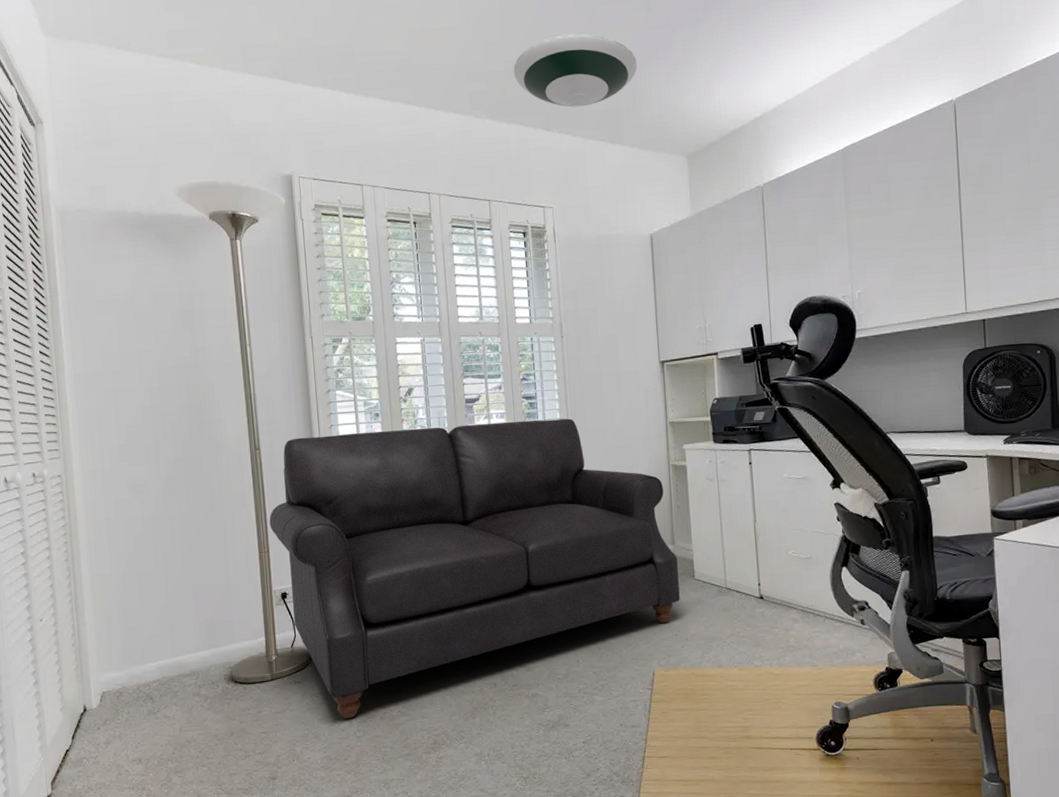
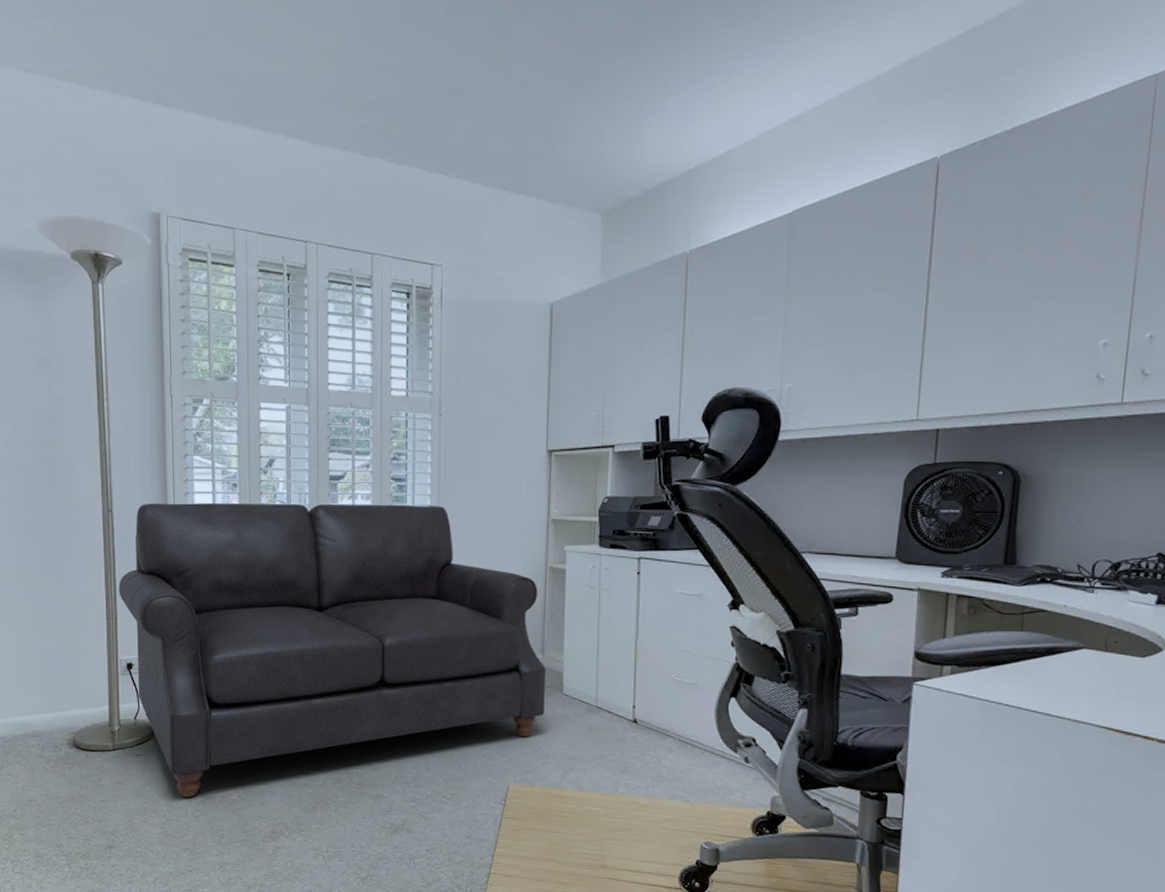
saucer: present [514,33,637,108] -> none [411,58,554,148]

